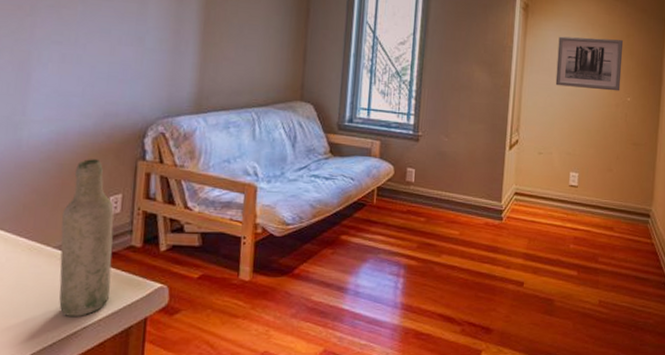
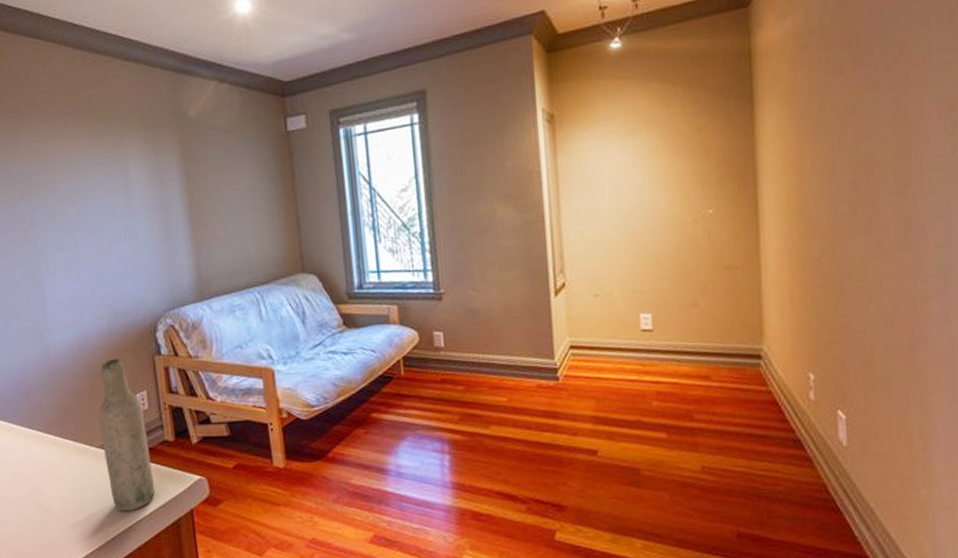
wall art: present [555,36,624,91] -> none [600,136,696,209]

